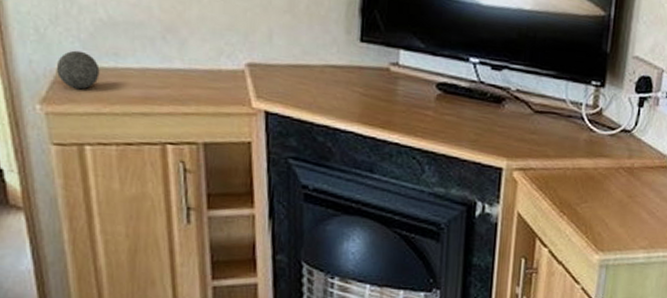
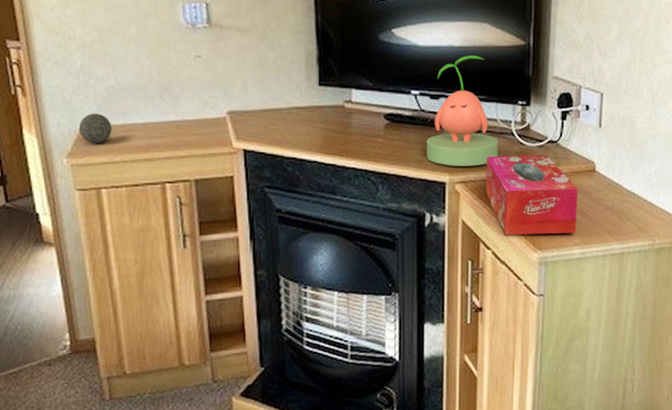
plant: none [483,22,566,152] -> present [427,55,498,166]
tissue box: none [547,142,649,236] -> present [486,155,578,235]

